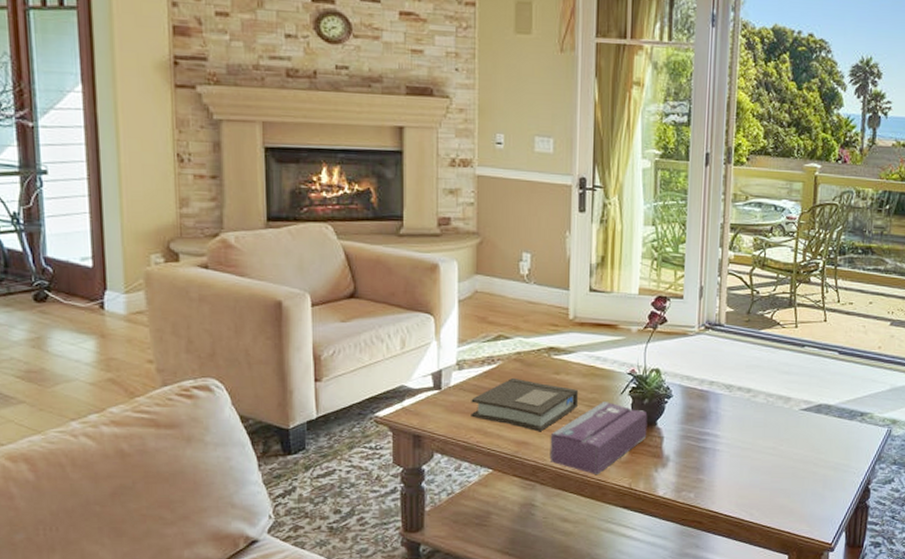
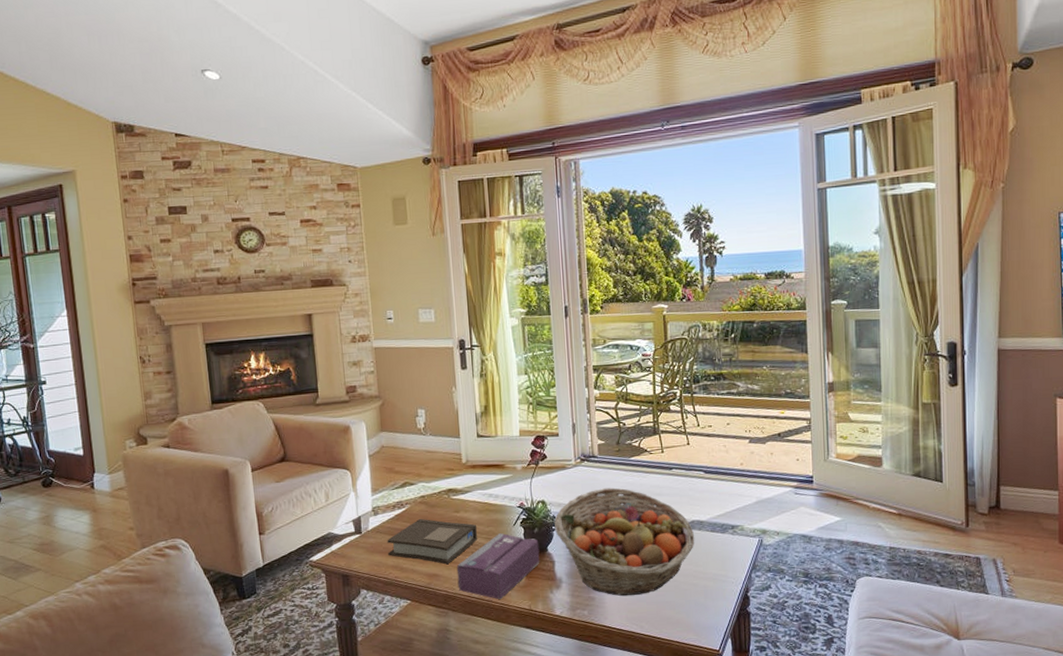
fruit basket: none [667,361,821,481] -> present [554,488,695,597]

